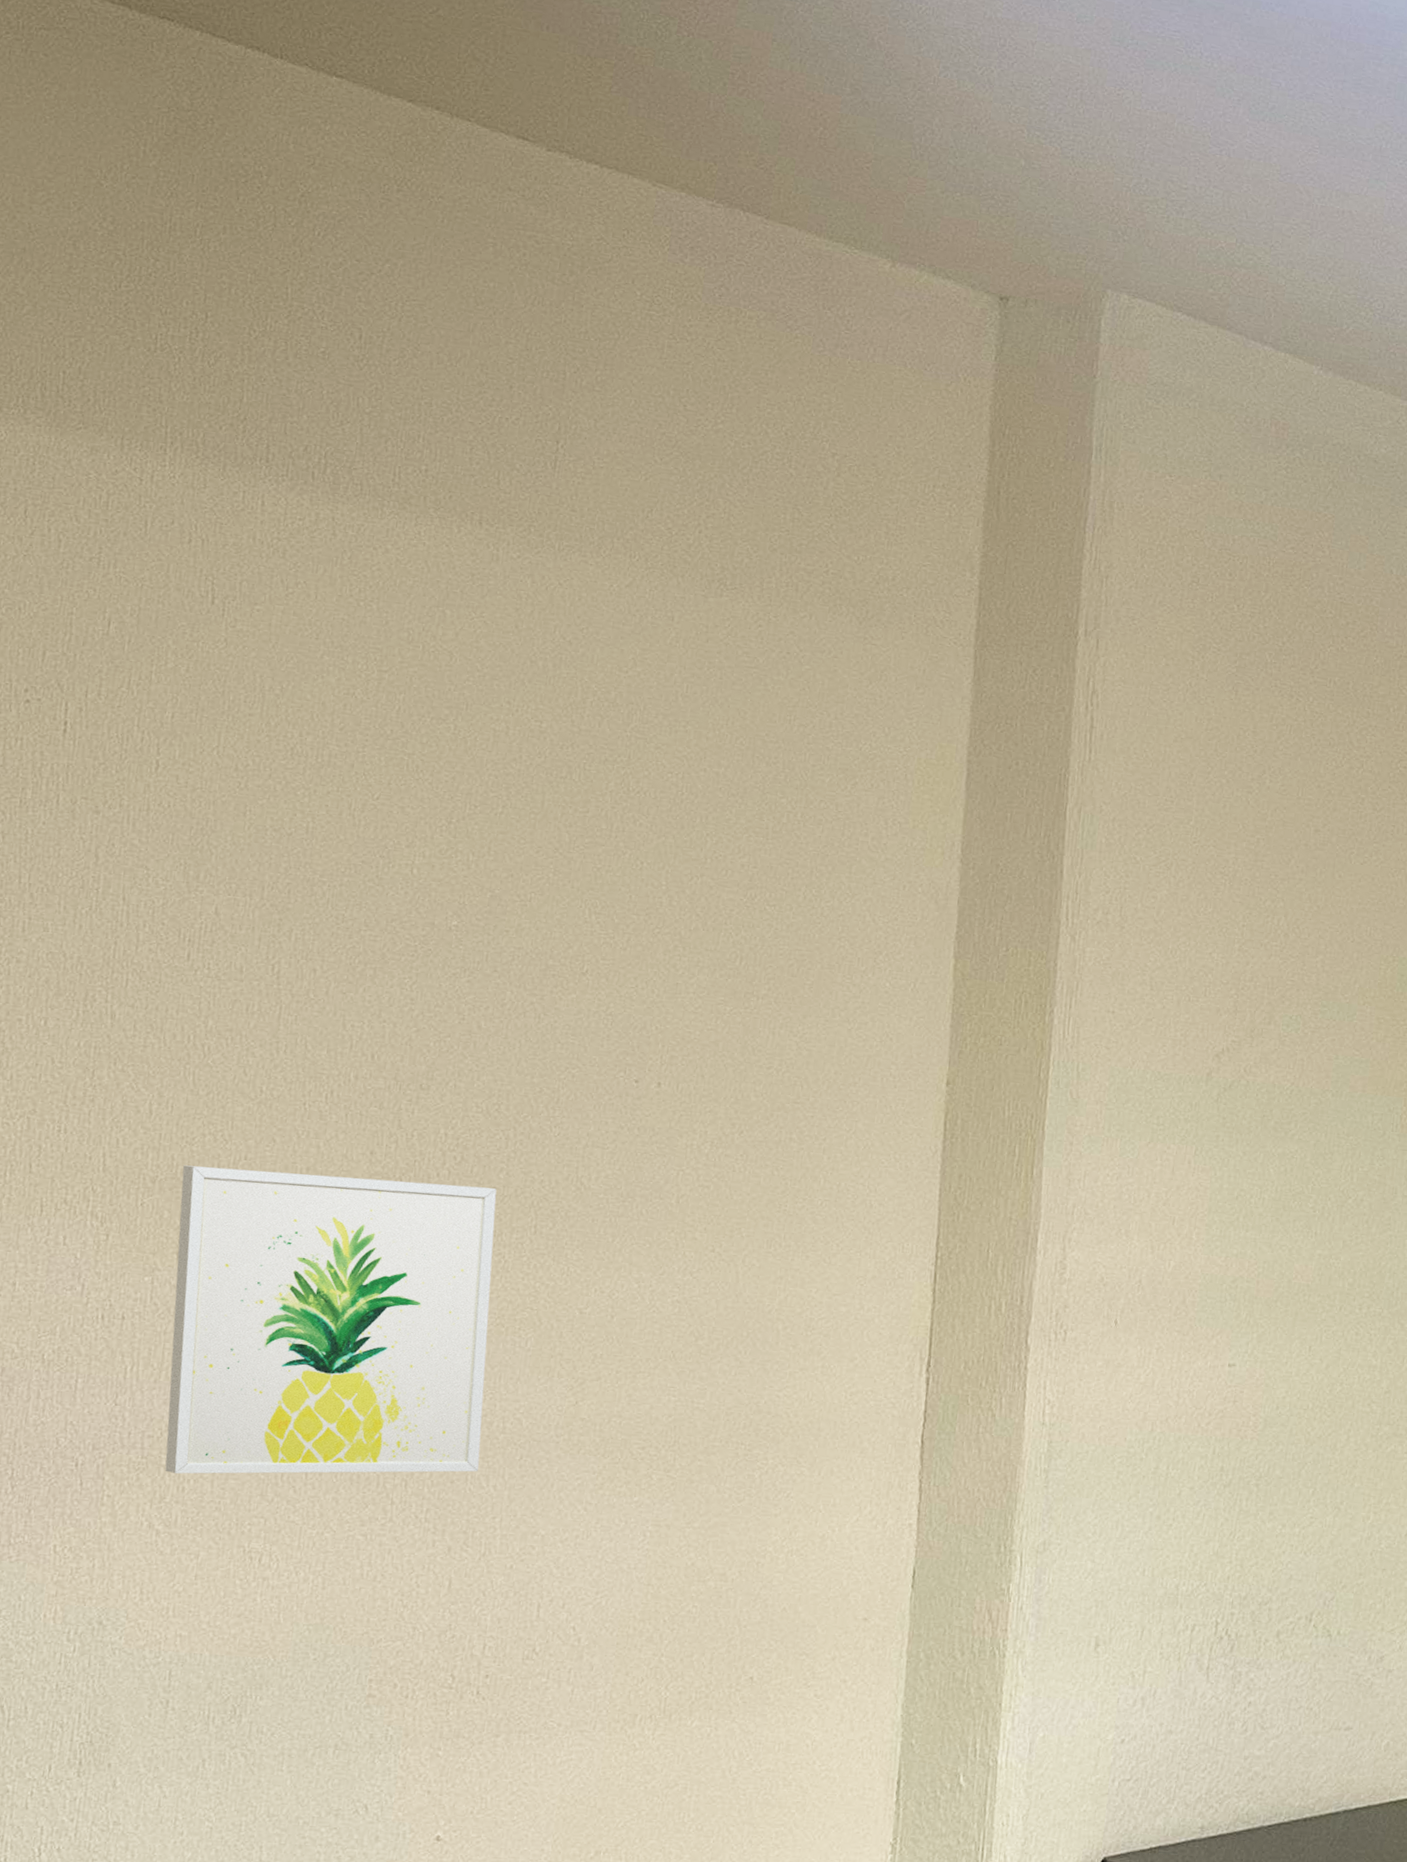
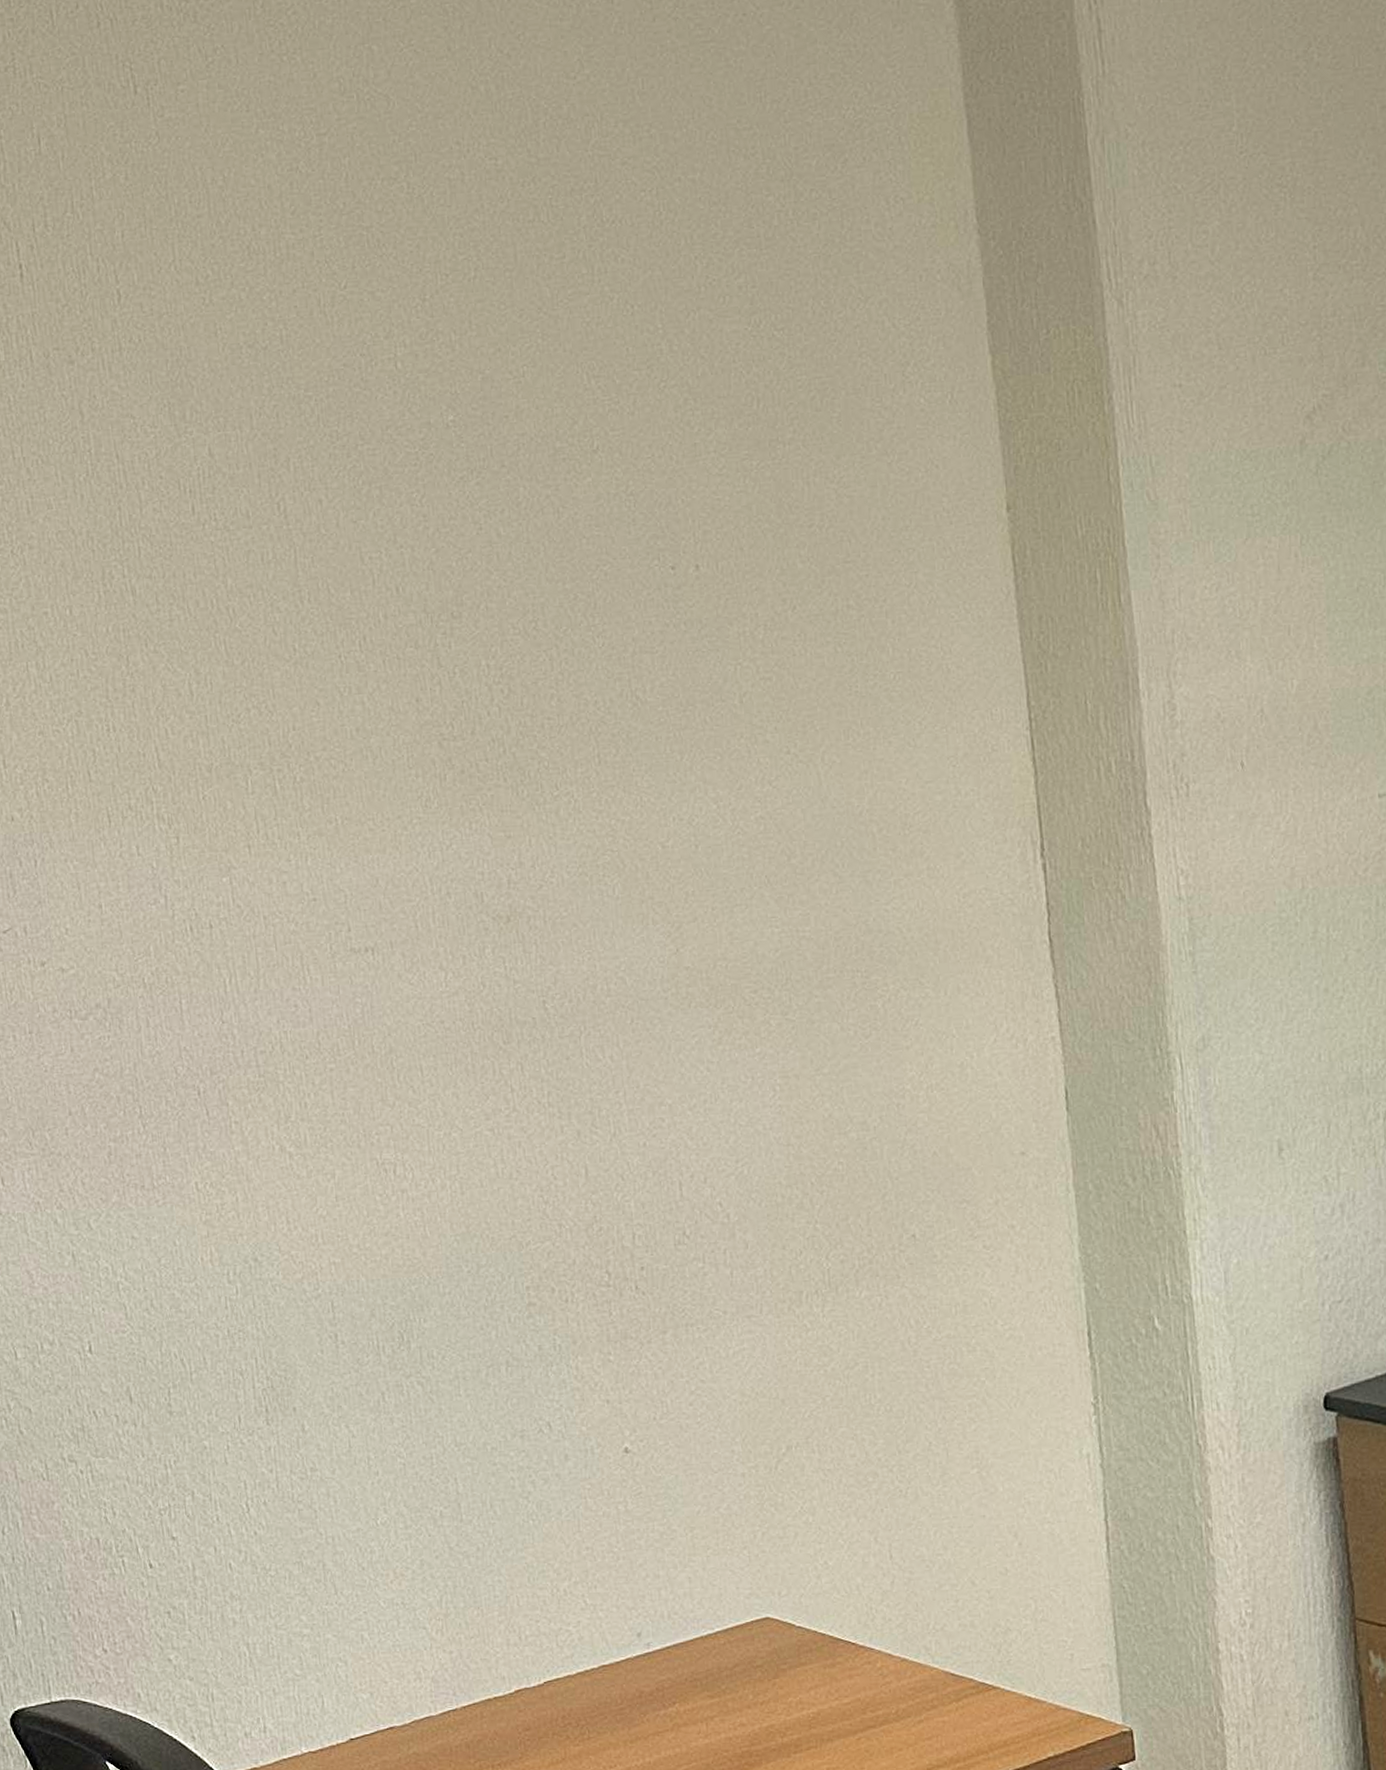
wall art: present [165,1165,497,1474] -> none [235,719,592,1090]

